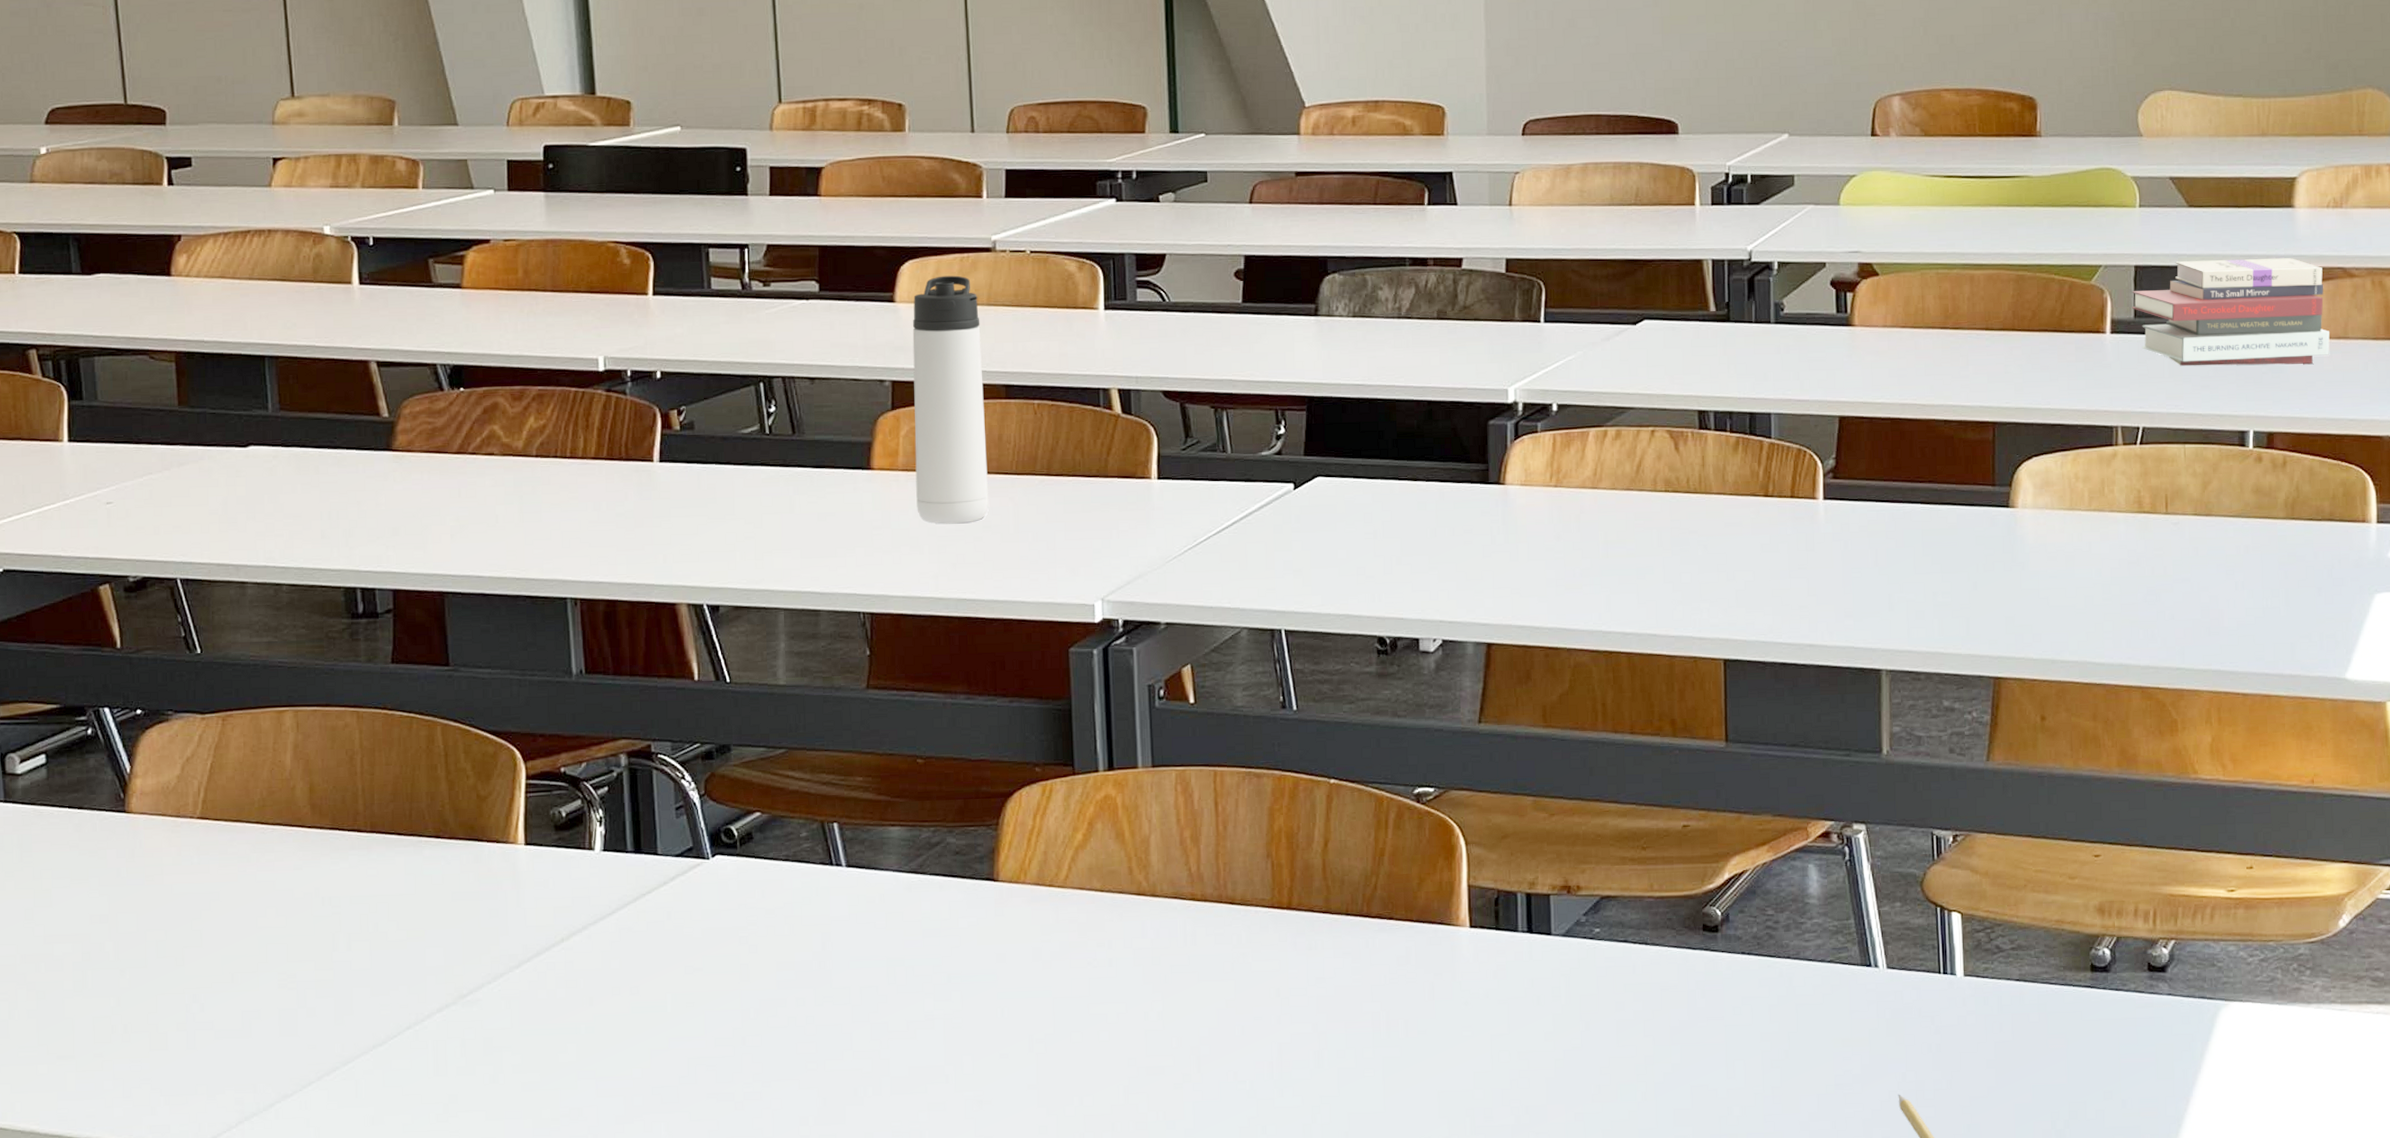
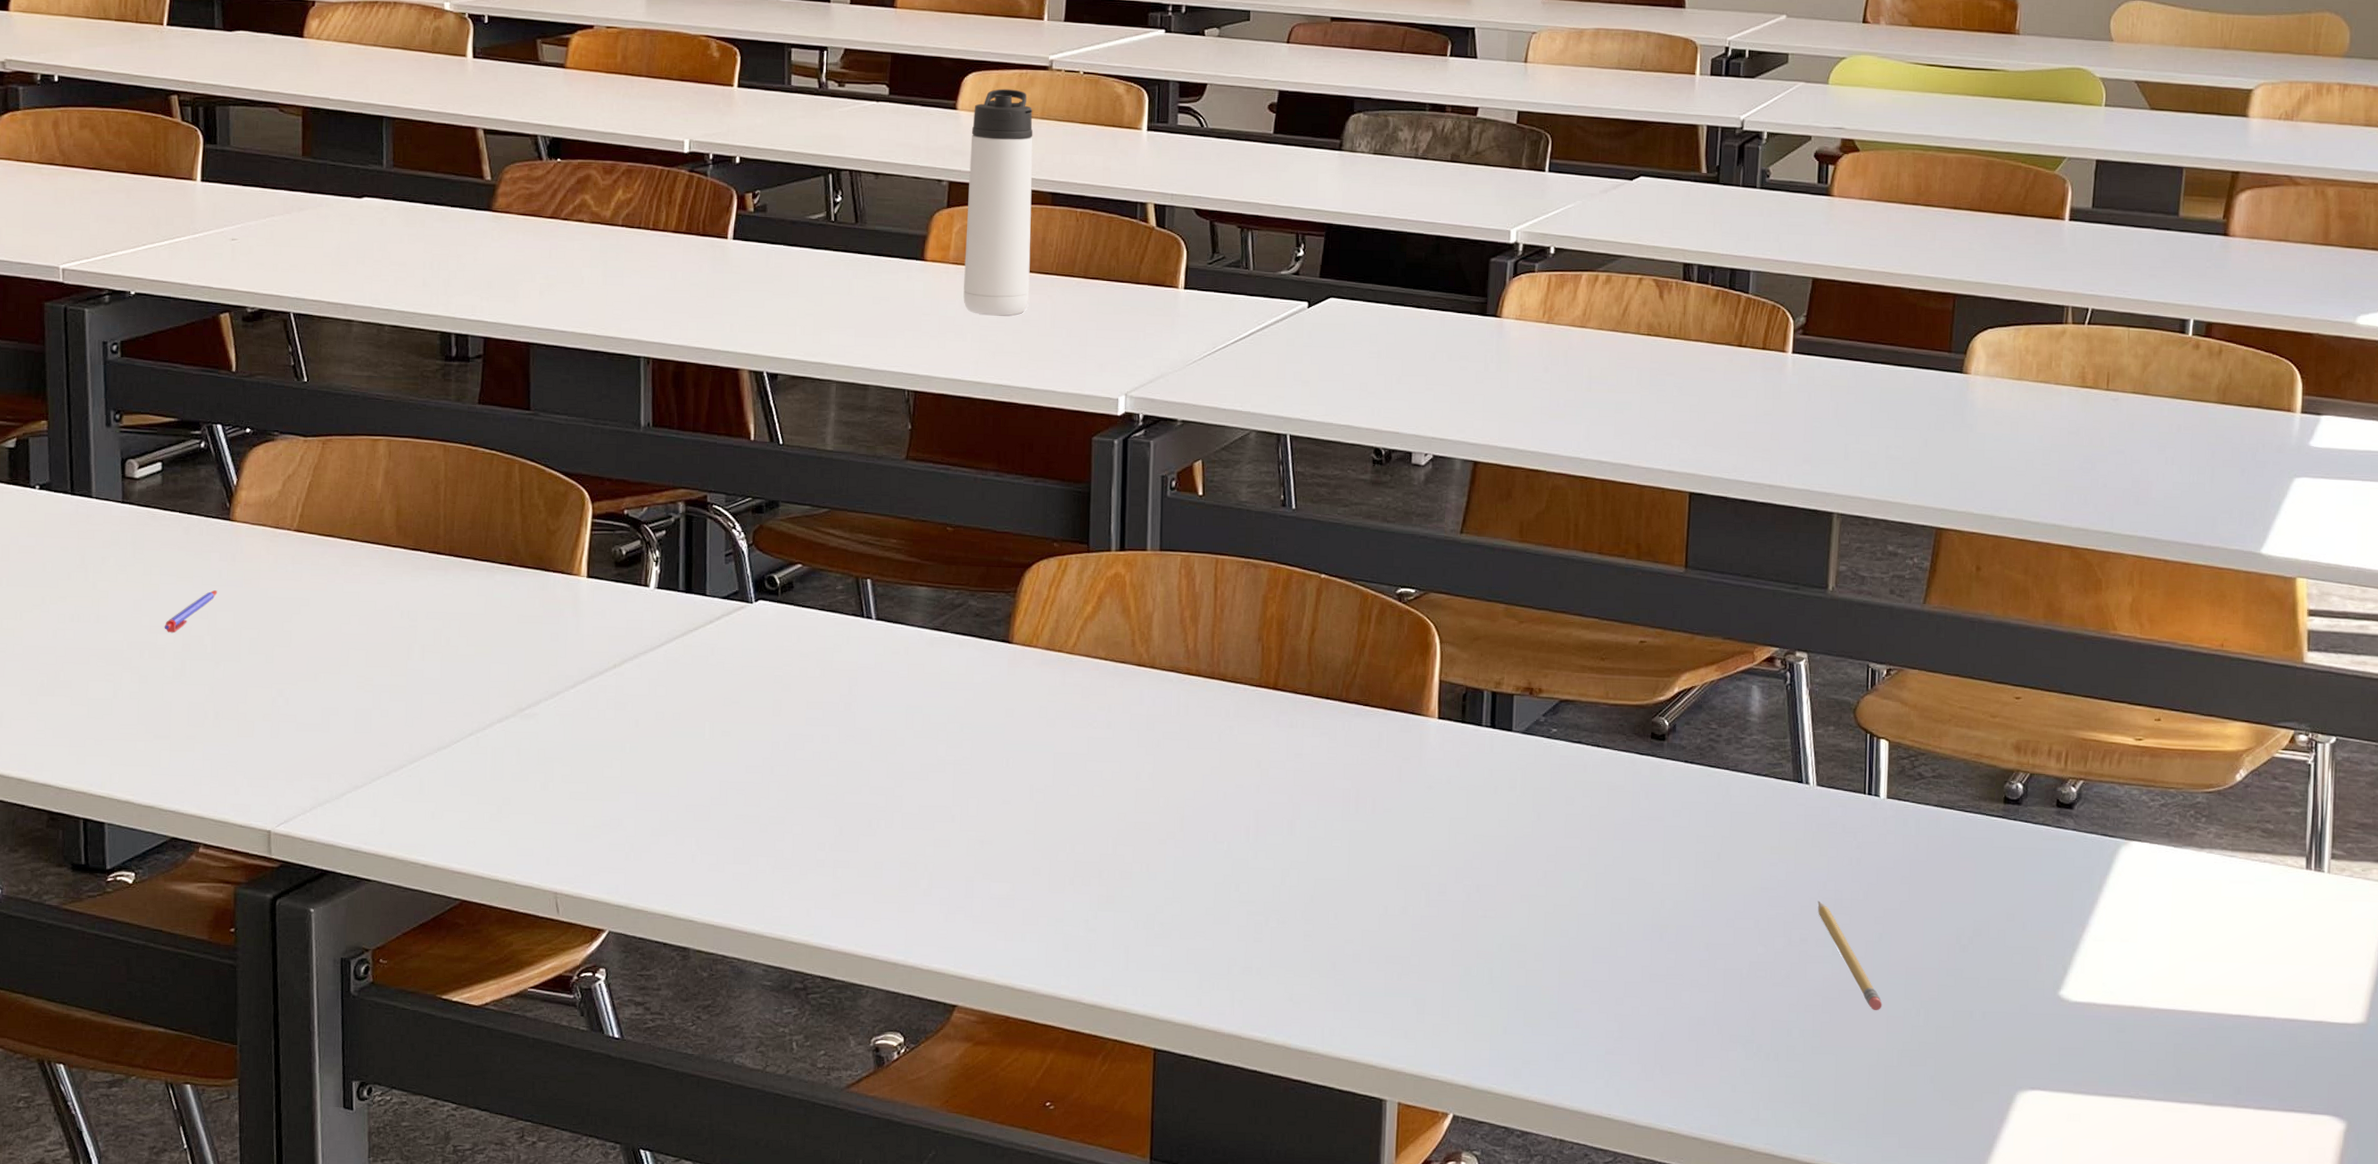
pen: none [60,891,117,941] -> present [164,590,218,633]
books: present [2131,258,2330,366] -> none [2090,159,2272,262]

